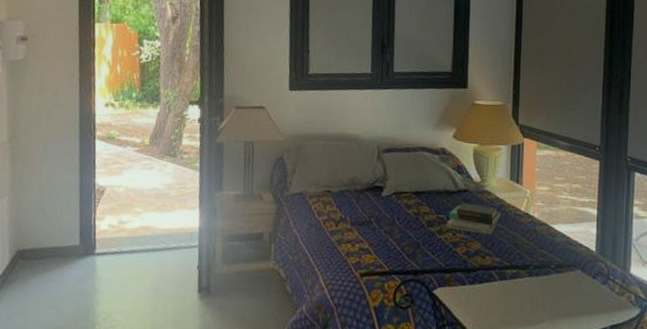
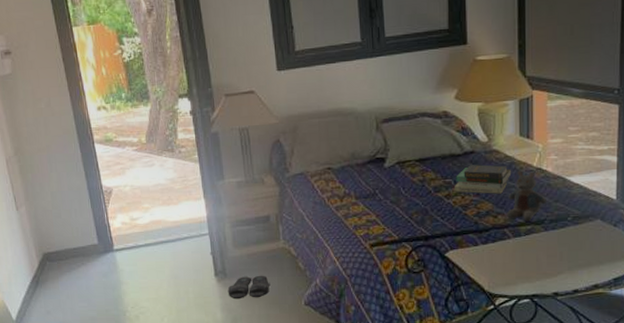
slippers: none [209,295,255,320] -> present [227,275,271,298]
stuffed animal: none [494,213,532,265] -> present [507,170,547,222]

